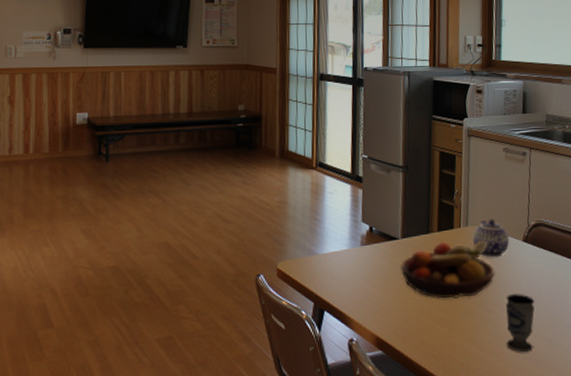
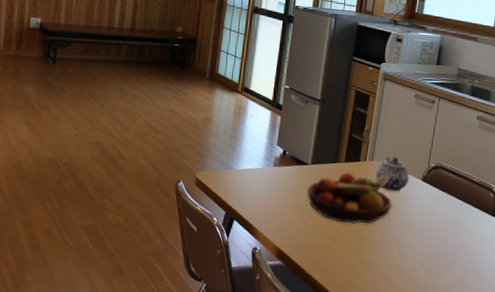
cup: present [506,294,535,353] -> none [394,226,426,279]

